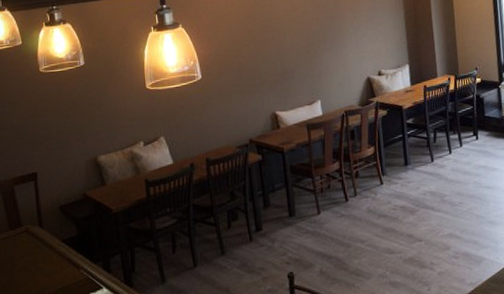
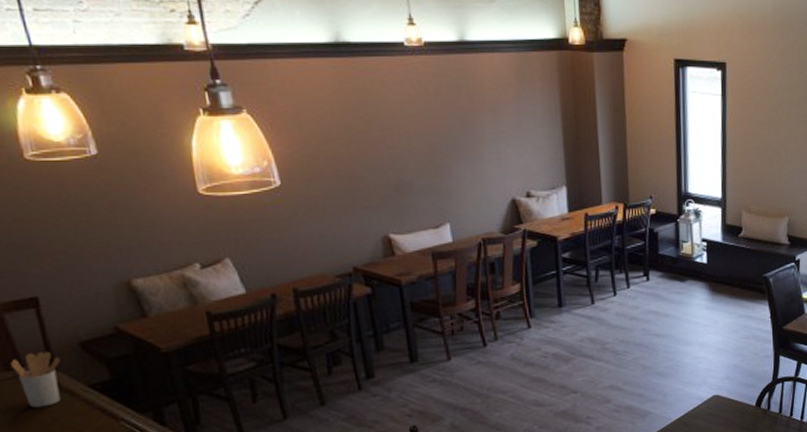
utensil holder: none [14,214,46,259] -> present [10,351,61,408]

